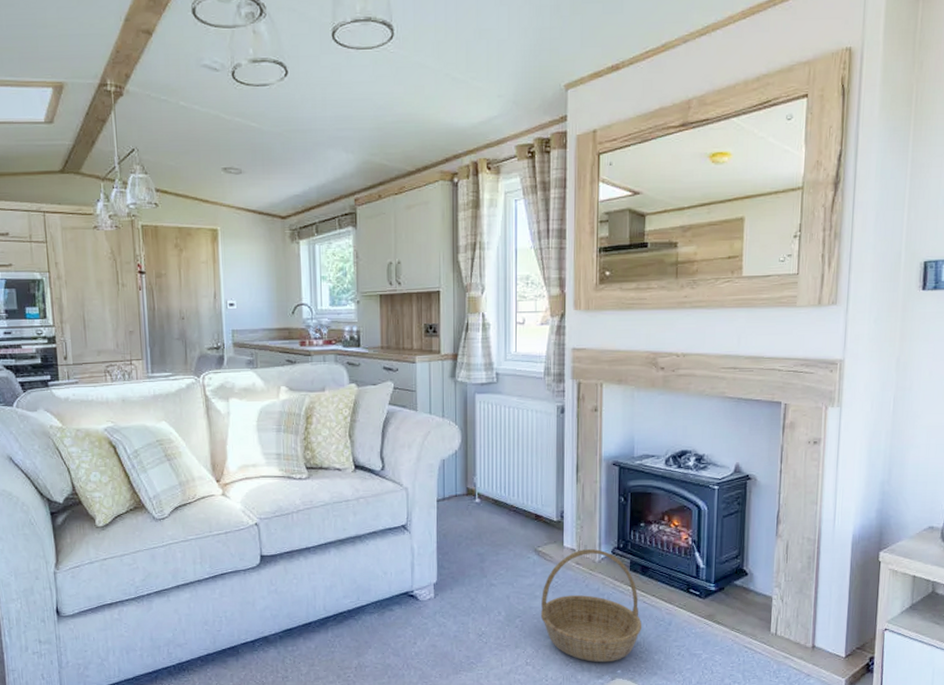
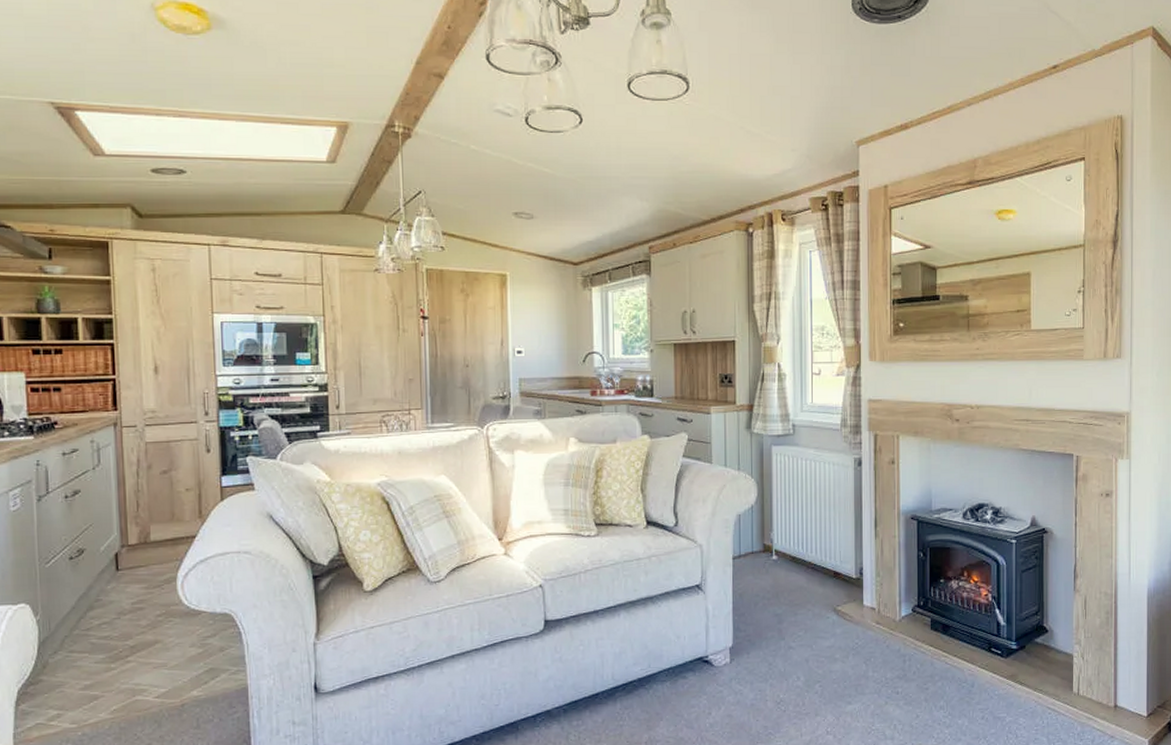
basket: present [540,549,643,663] -> none [840,607,945,730]

